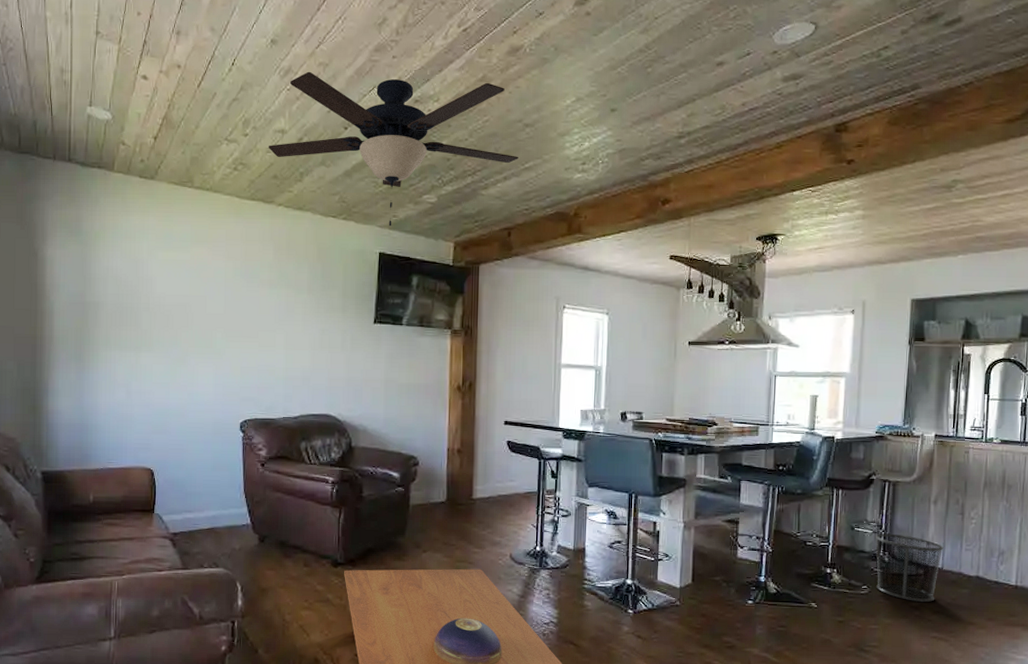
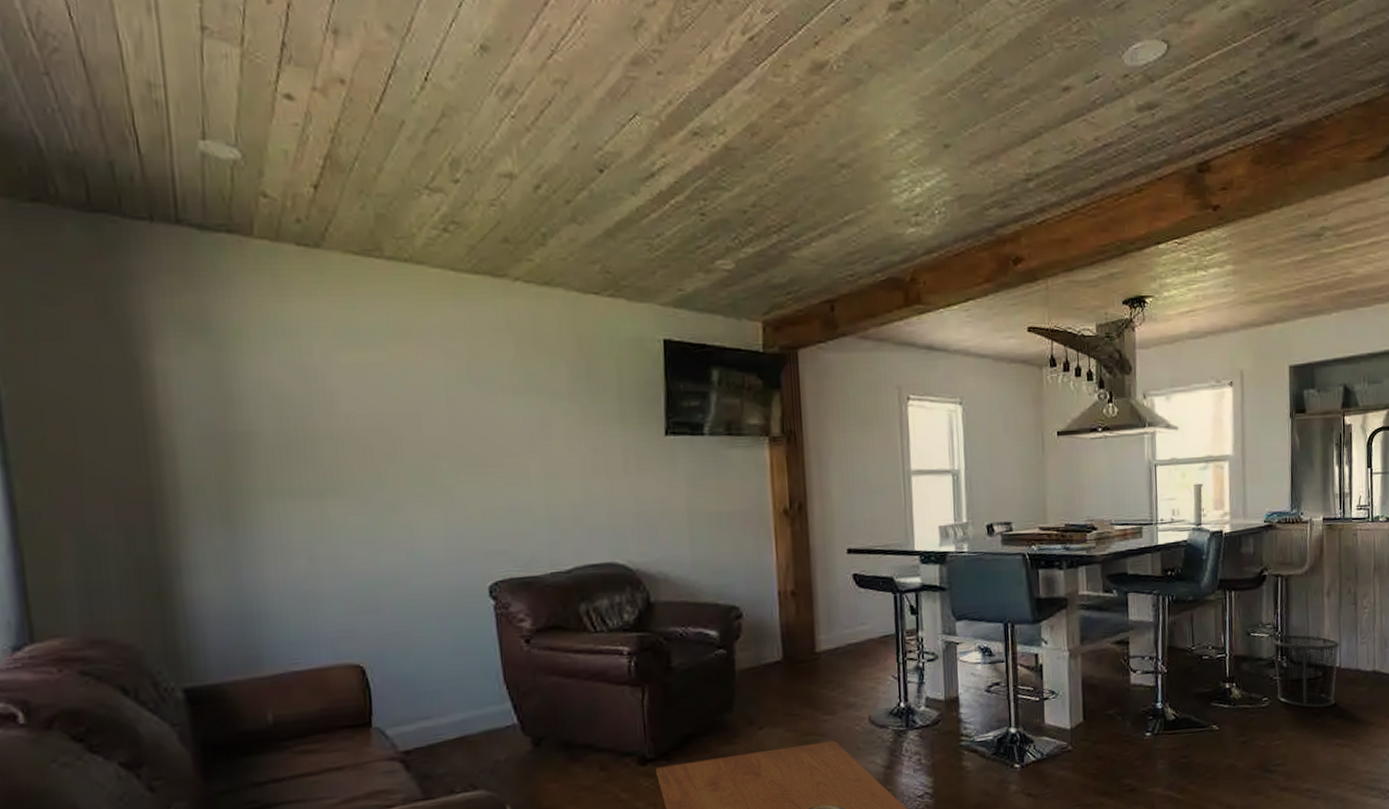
ceiling fan: present [268,71,518,227] -> none [491,91,835,304]

